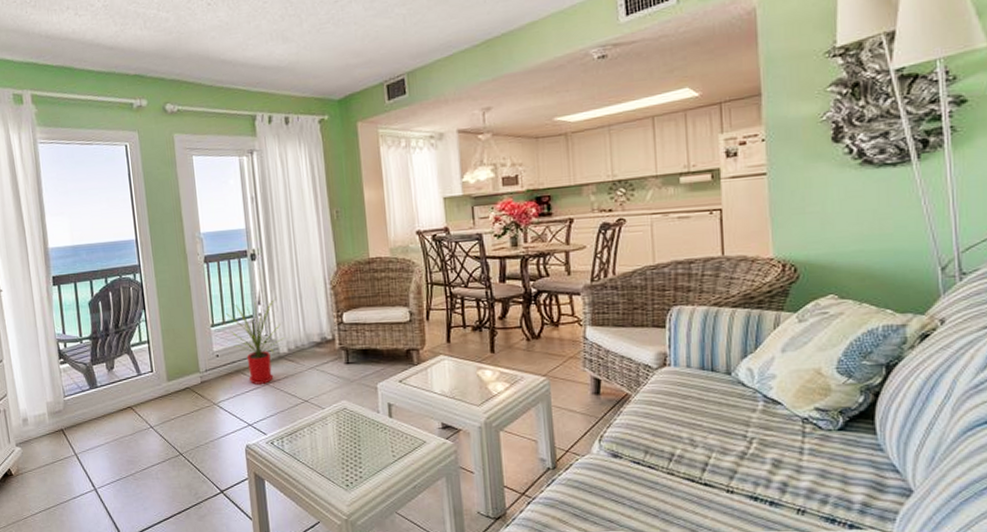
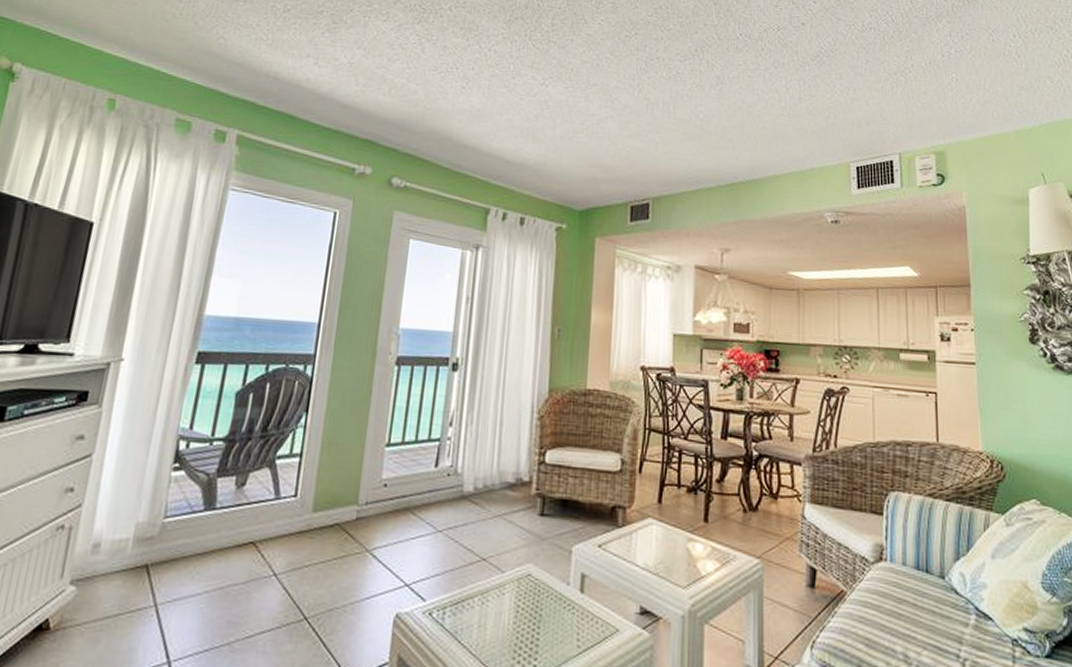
house plant: present [226,298,286,384] -> none [407,420,475,530]

